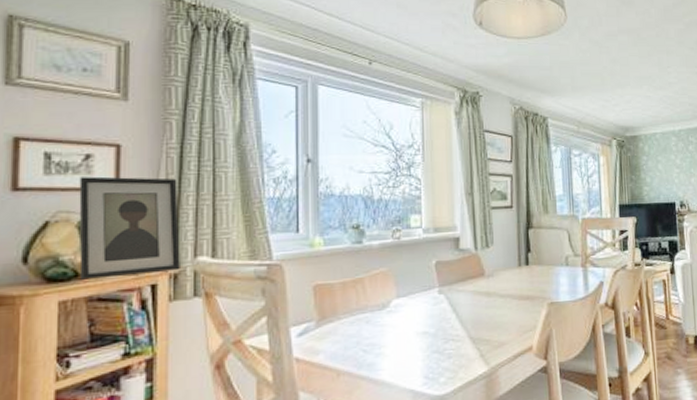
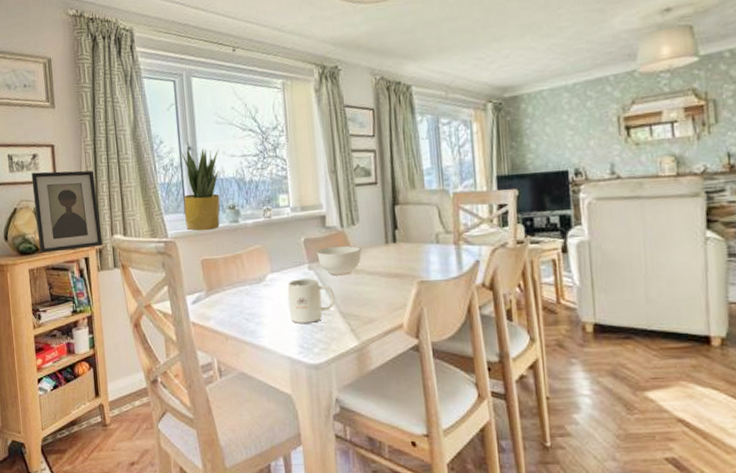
planter: none [296,161,344,253] -> present [179,149,221,232]
mug: none [413,303,466,352] -> present [287,278,336,323]
bowl: none [448,268,495,300] -> present [317,245,362,276]

